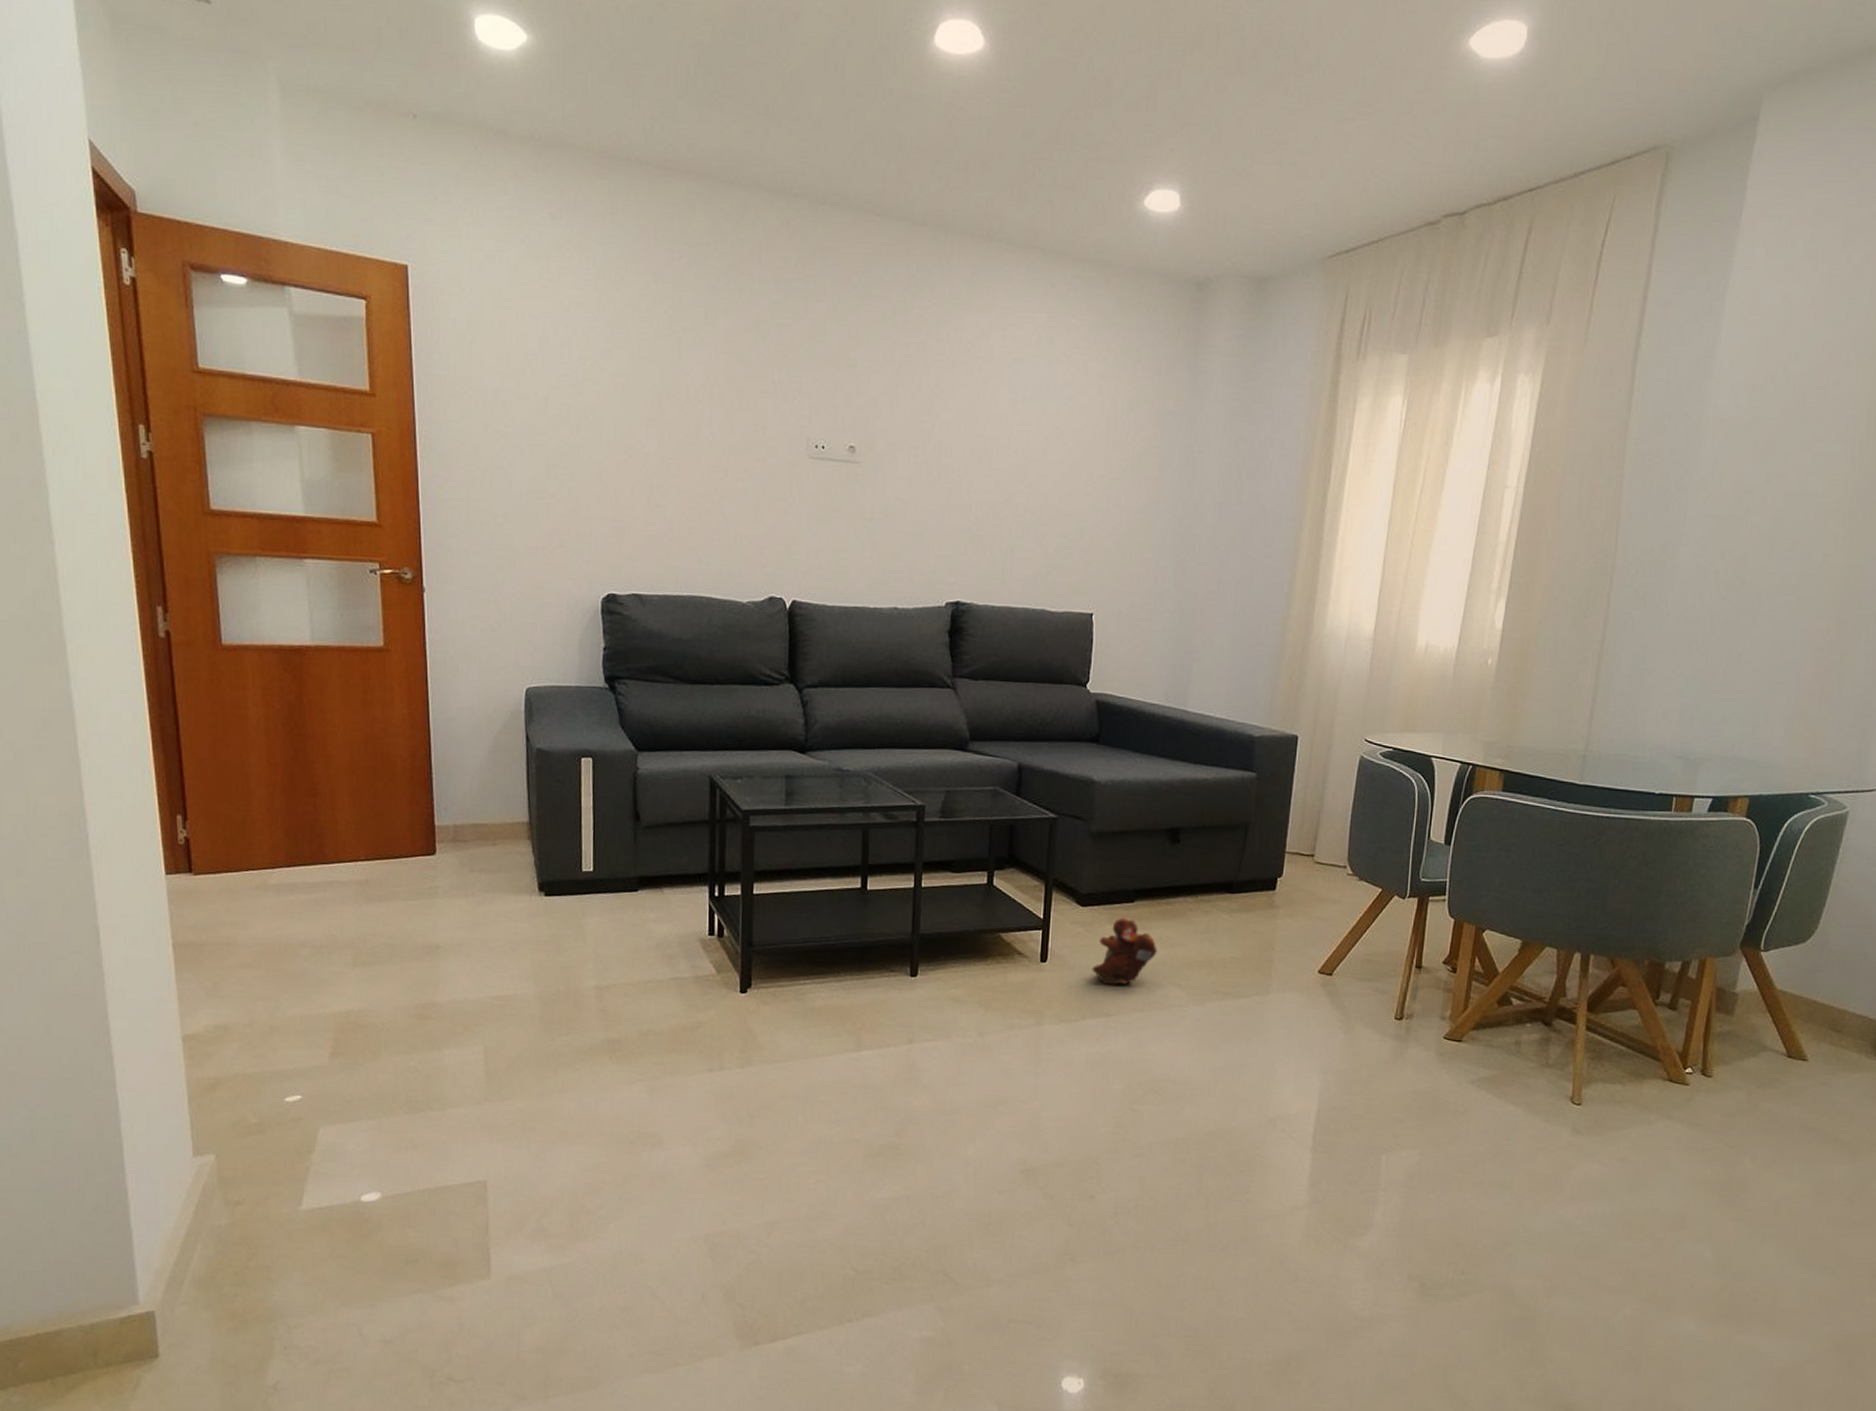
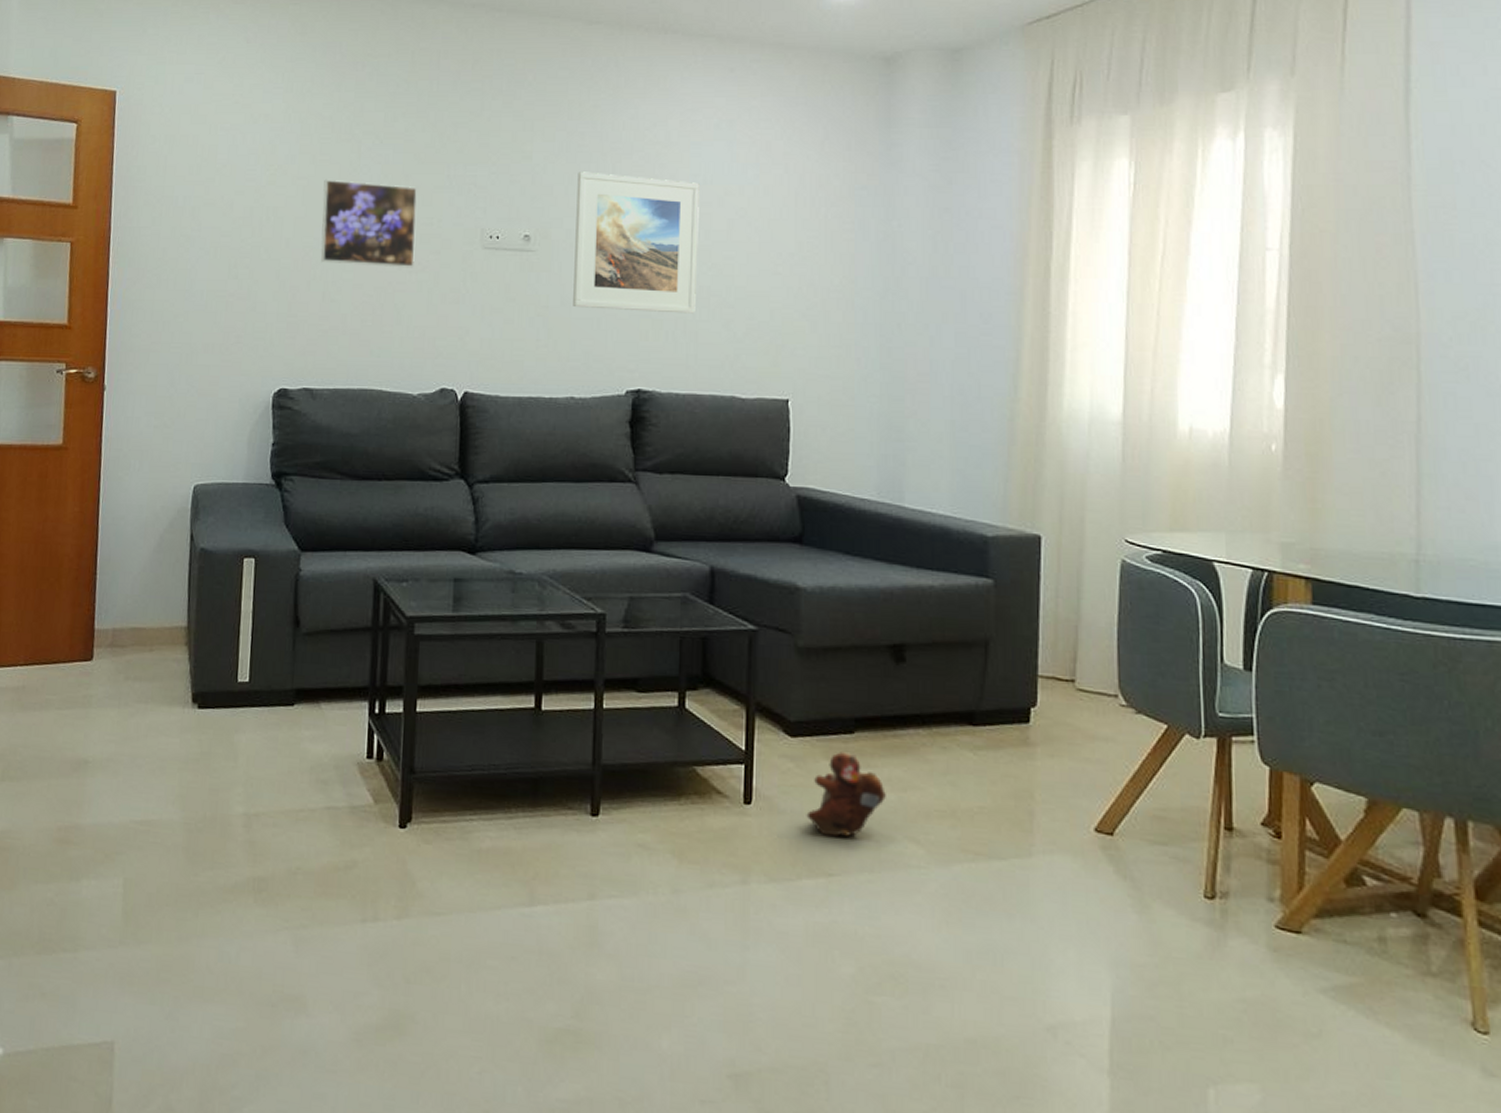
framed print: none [643,377,741,476] -> present [321,179,417,268]
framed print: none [897,383,1019,530] -> present [573,172,700,314]

